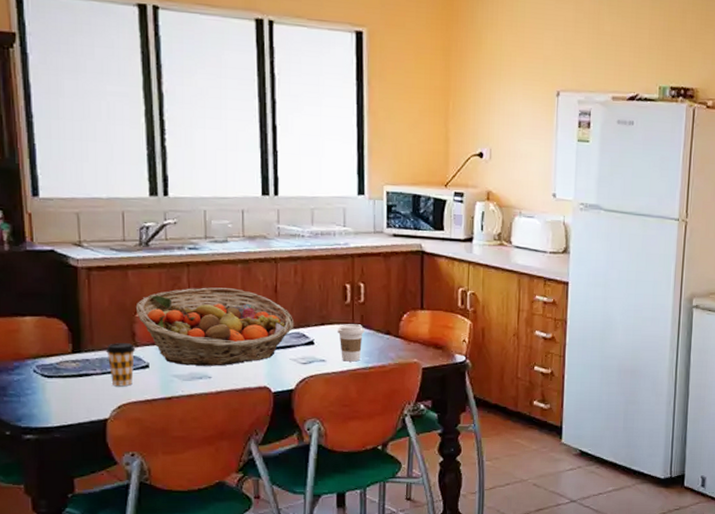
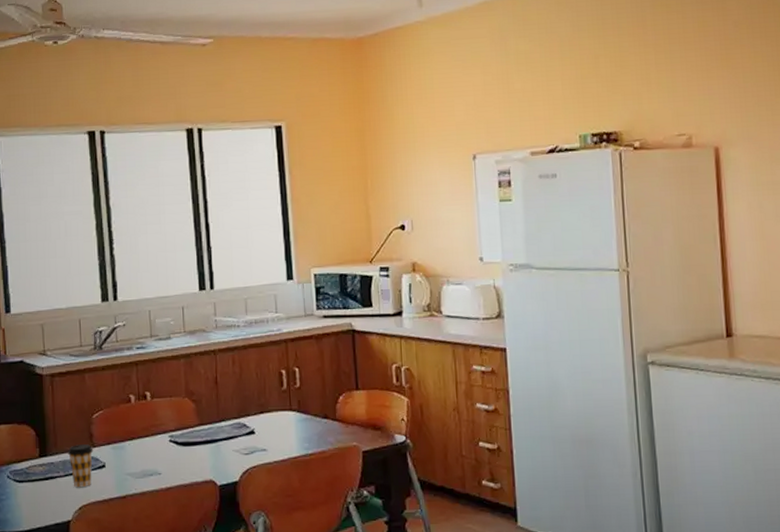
fruit basket: present [135,287,295,366] -> none [92,383,235,463]
coffee cup: present [337,324,365,362] -> none [276,410,302,449]

